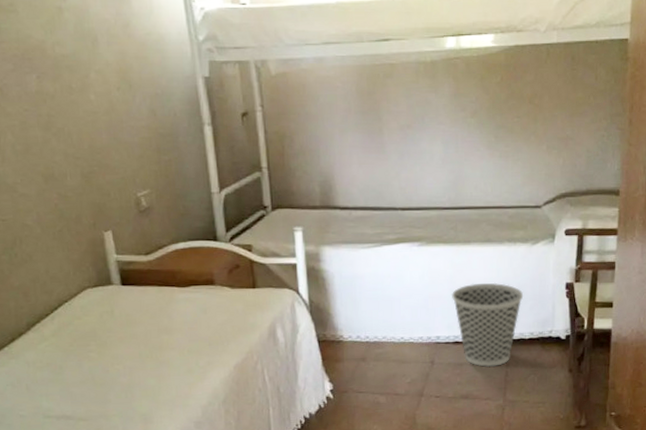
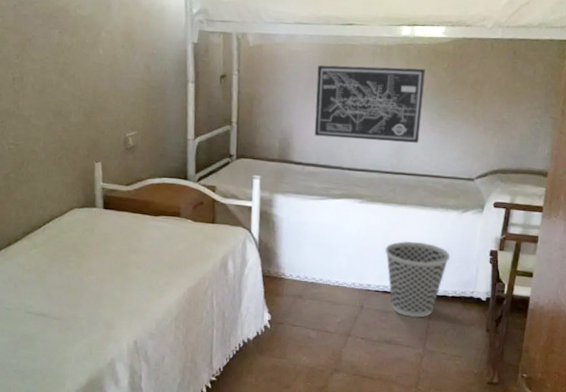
wall art: none [354,85,477,175] -> present [314,65,426,143]

